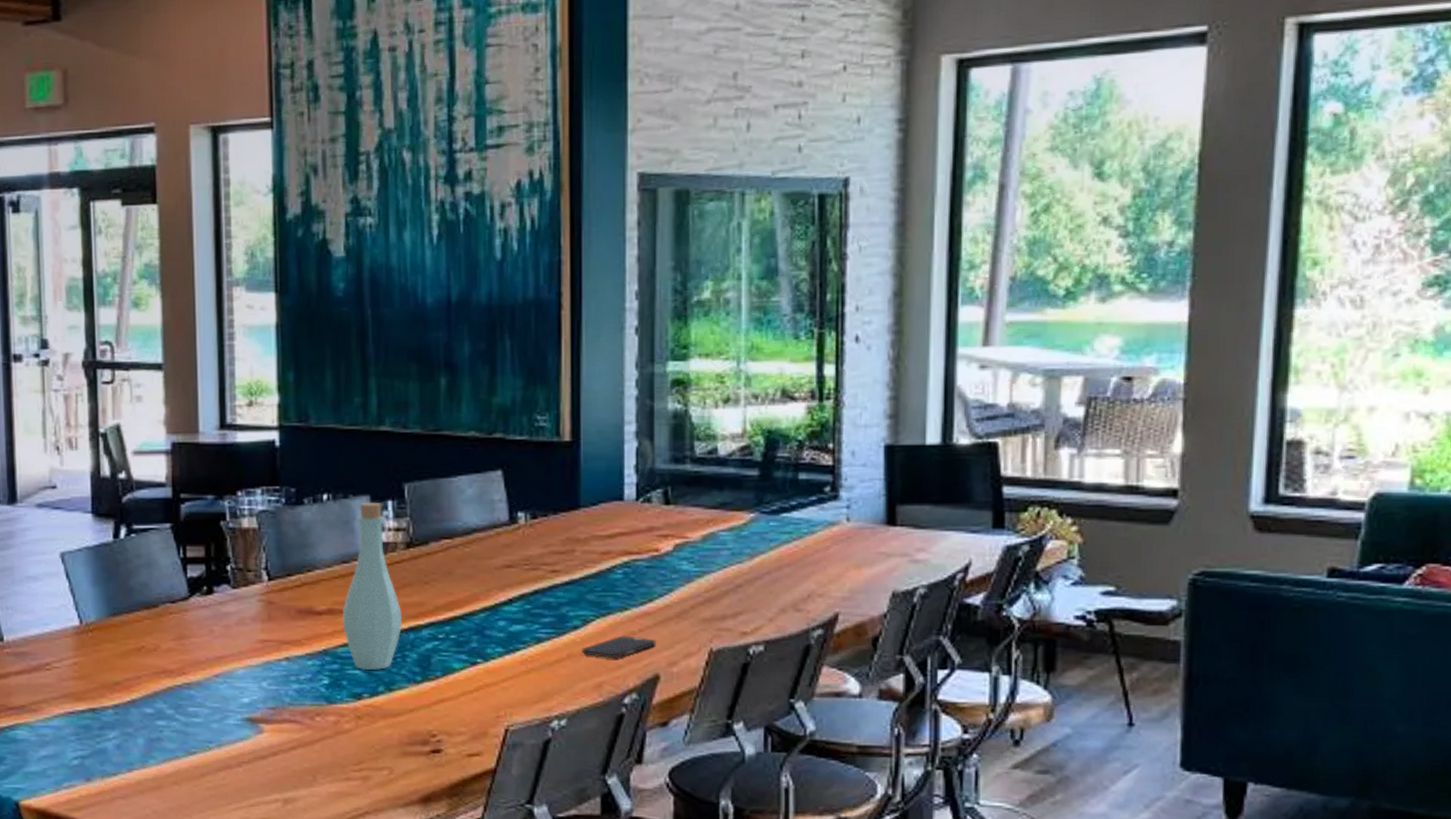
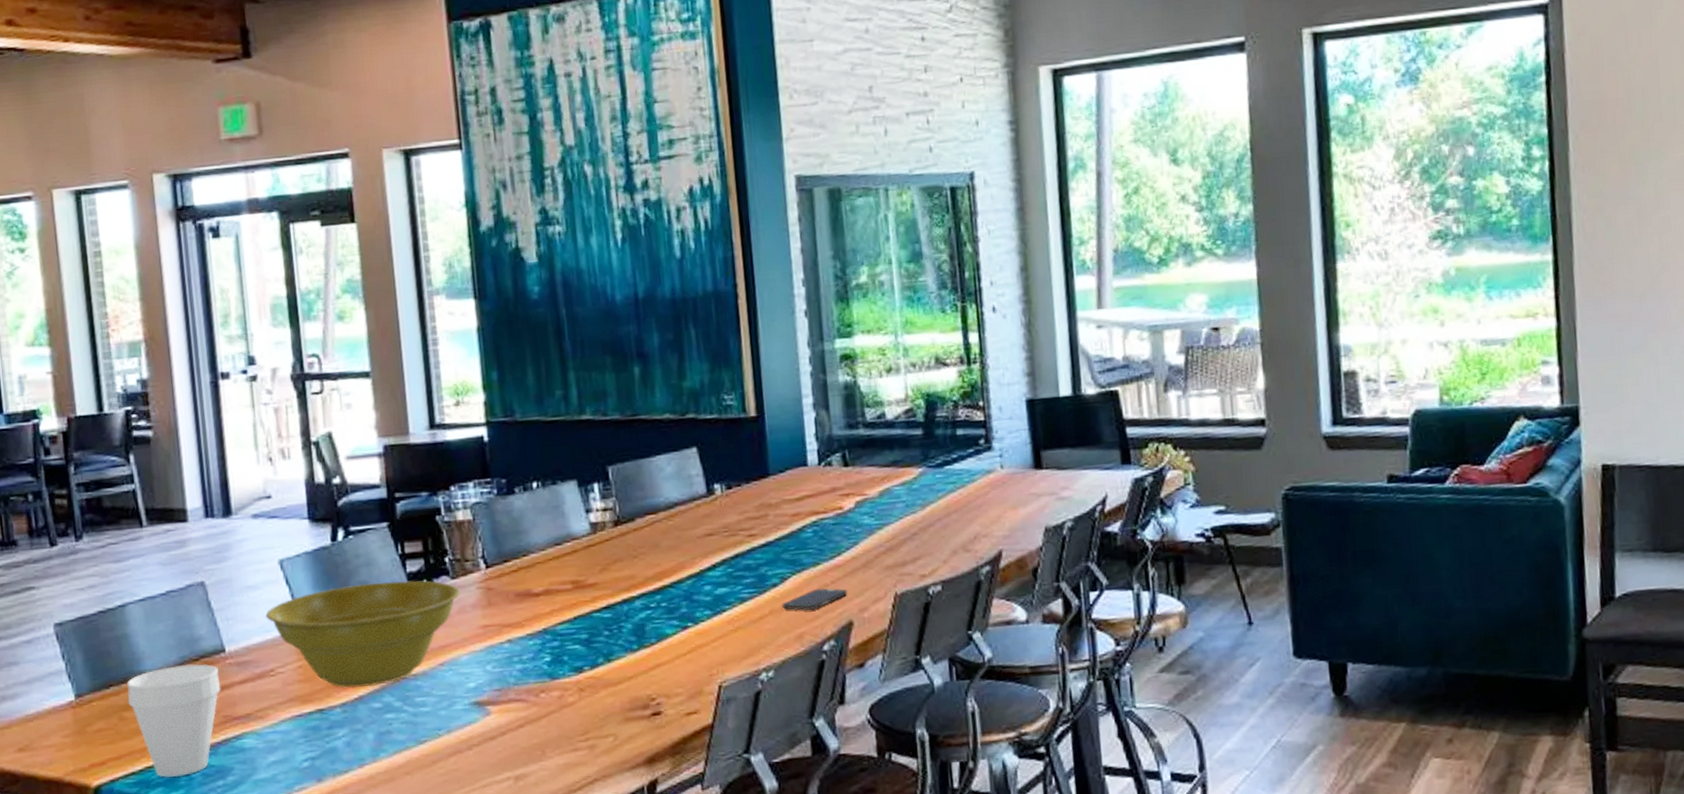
planter bowl: none [43,585,241,691] -> present [265,580,461,688]
bottle: present [342,502,403,671] -> none [559,486,616,645]

